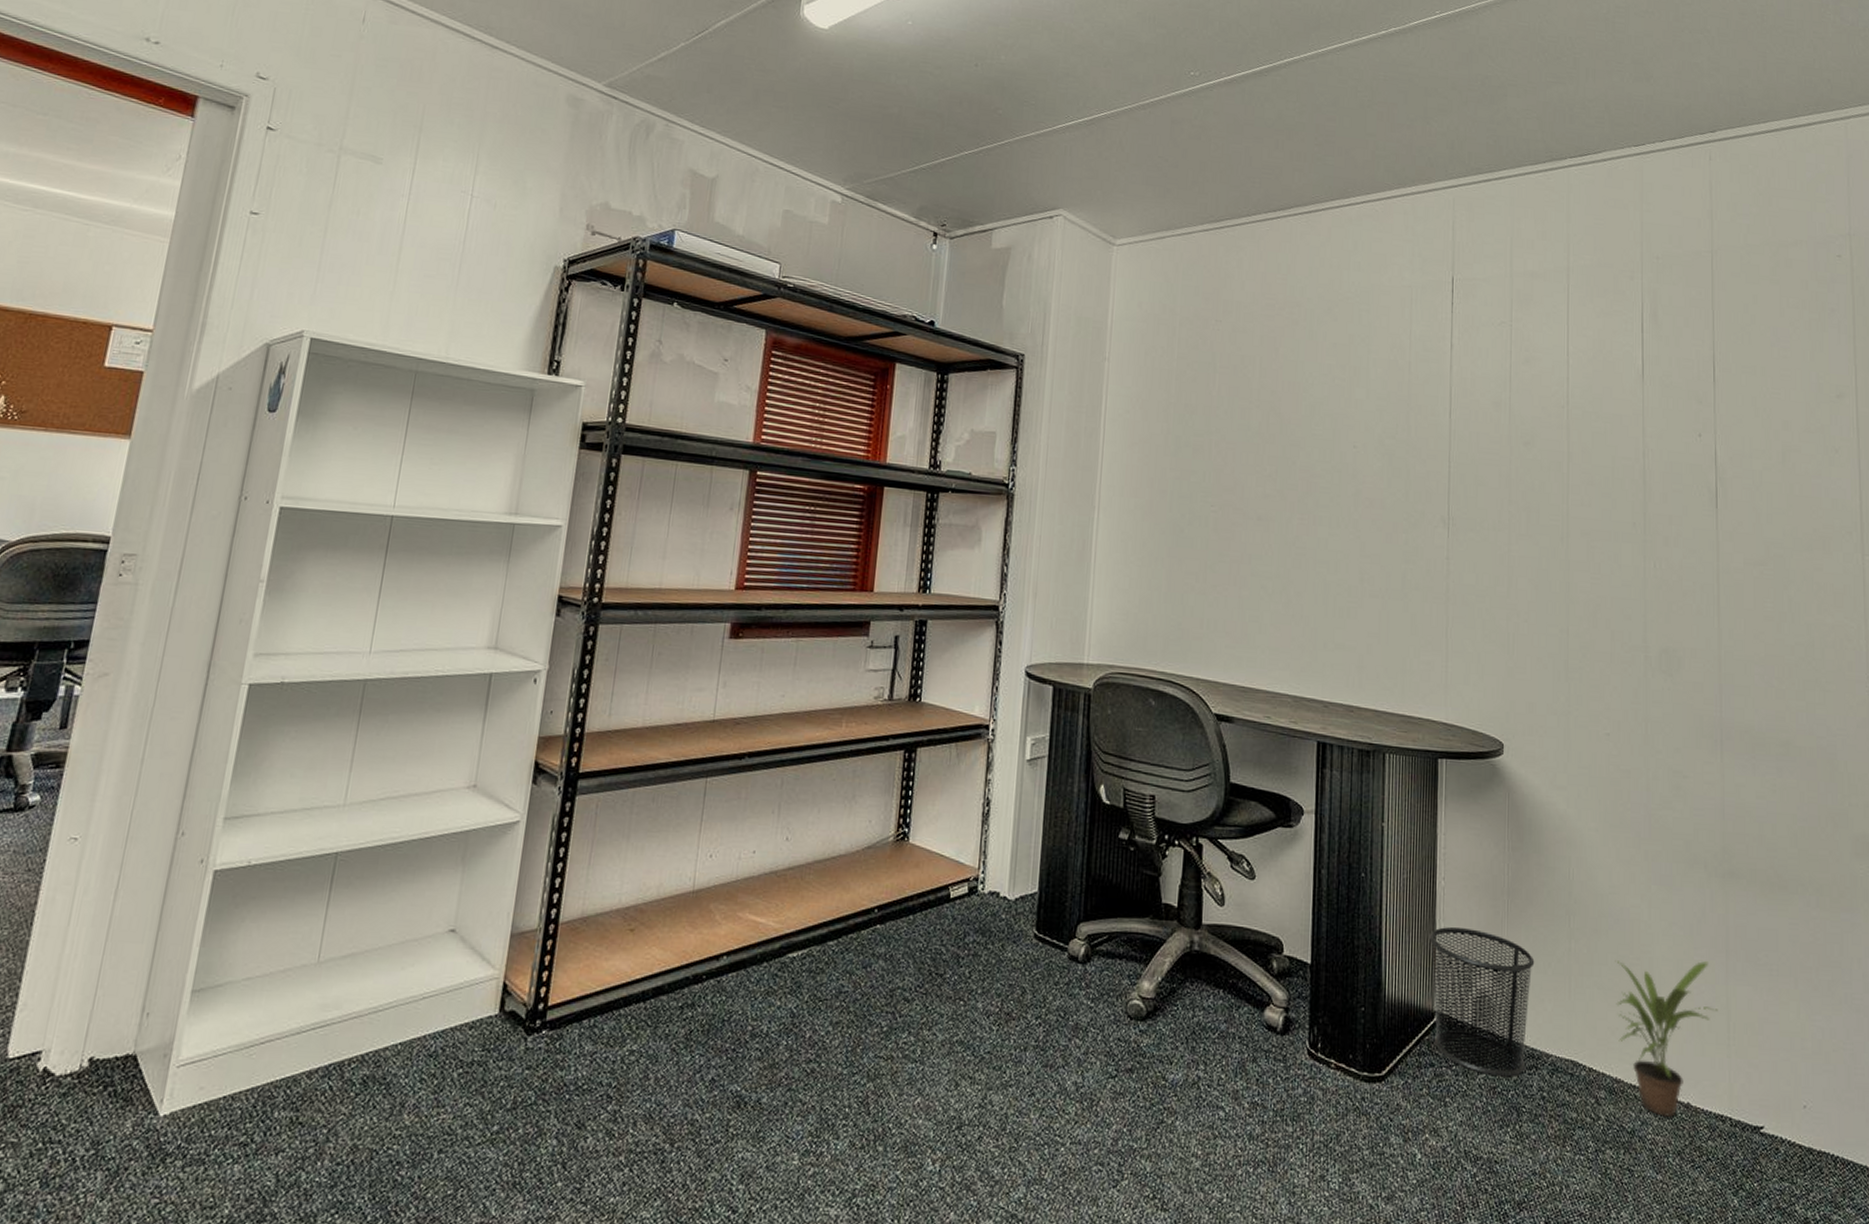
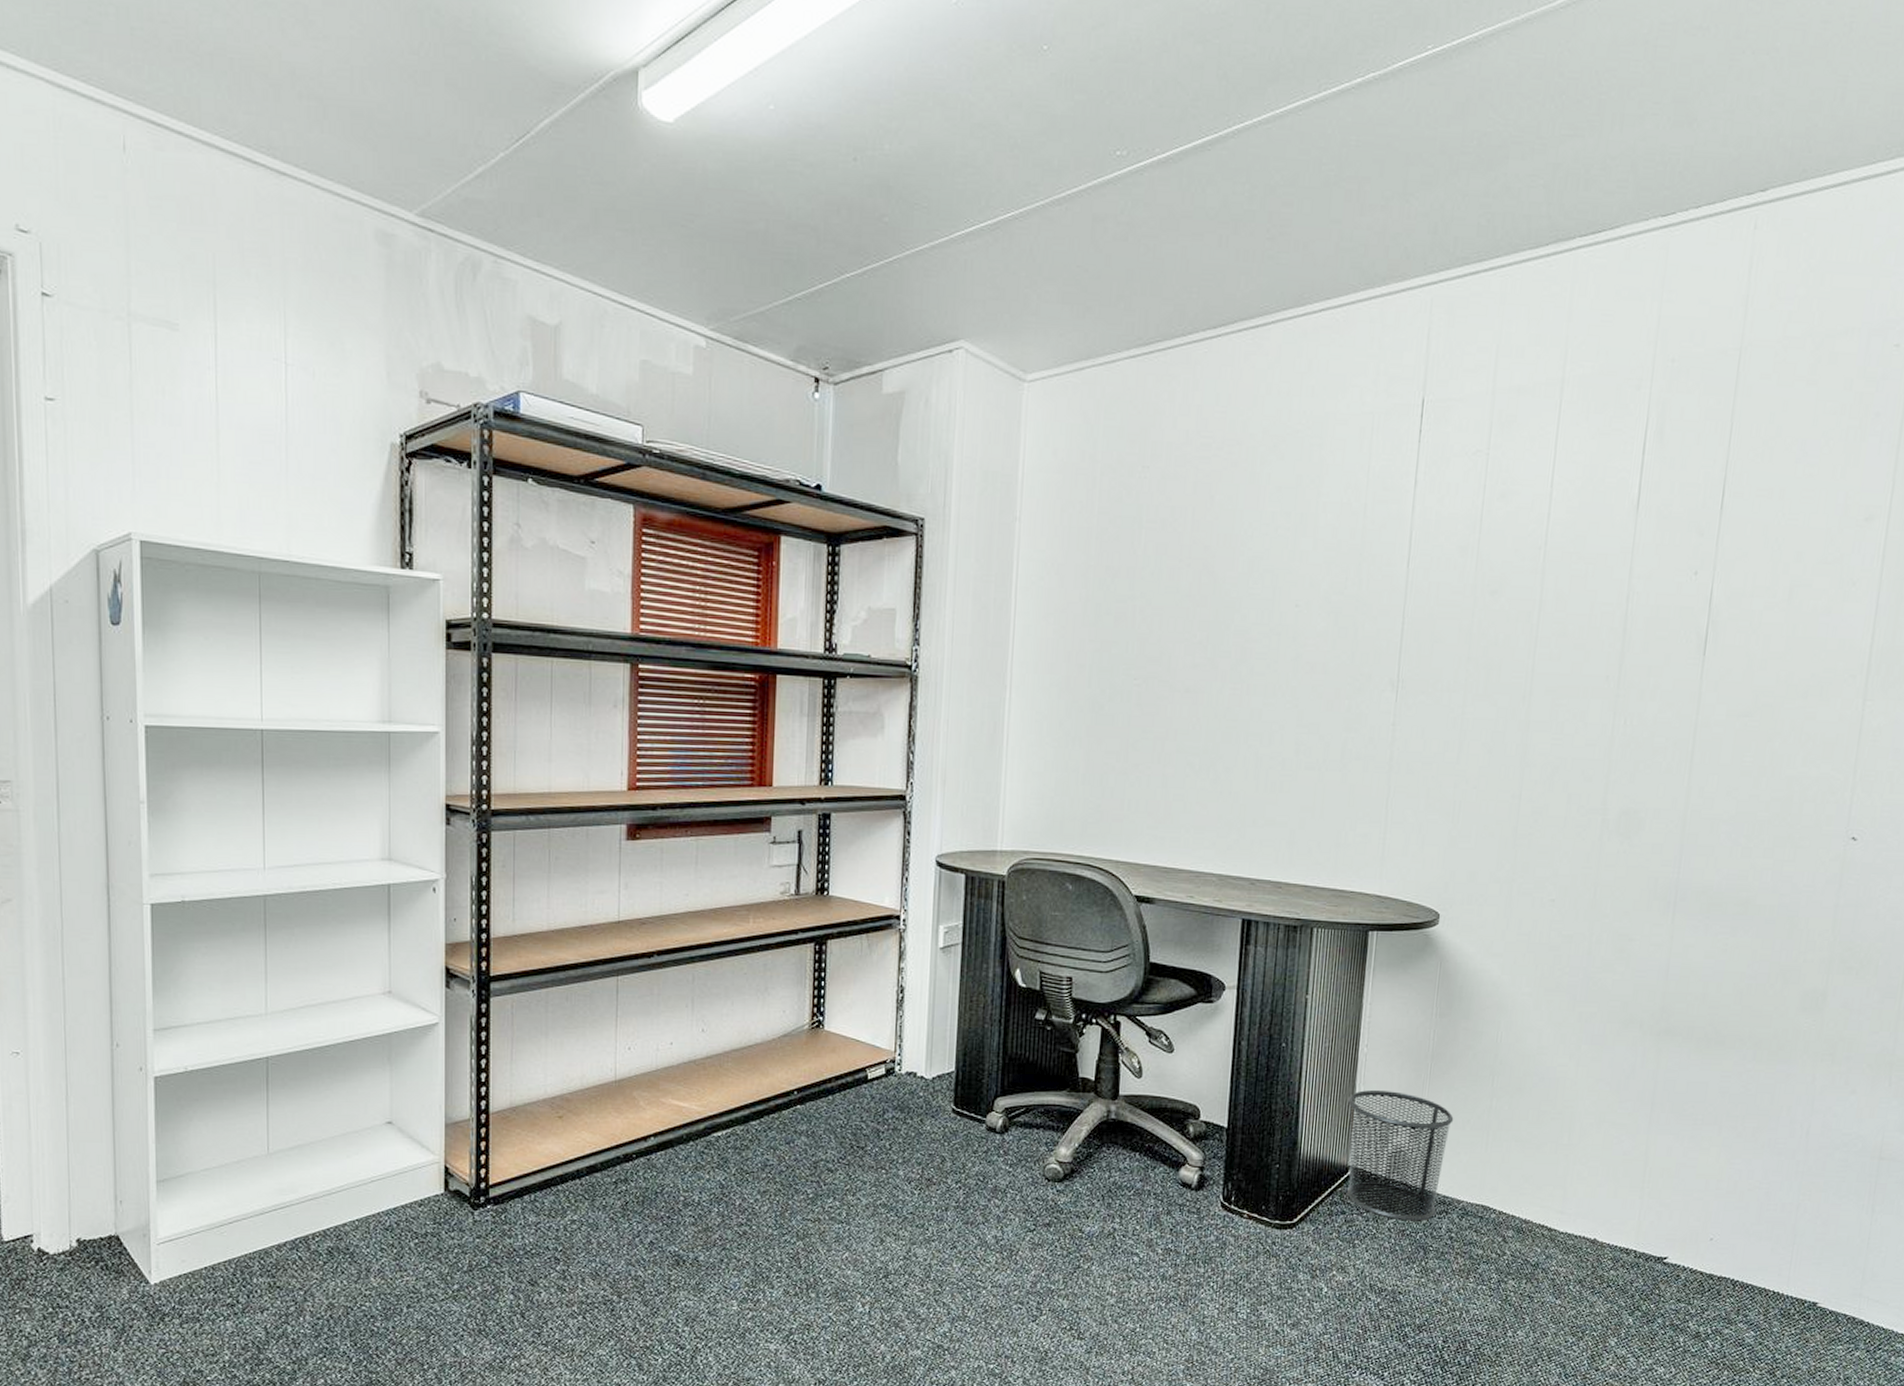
potted plant: present [1615,960,1718,1118] -> none [1531,1114,1636,1252]

